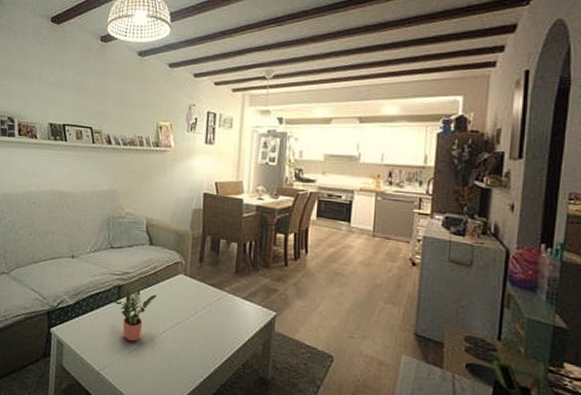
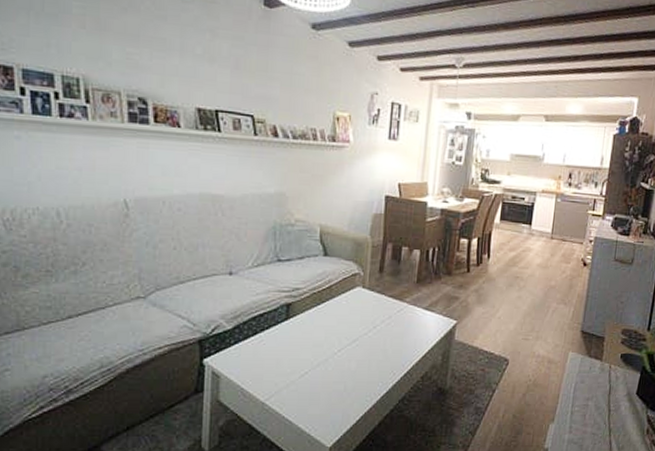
potted plant: present [111,289,157,341] -> none [278,307,332,364]

